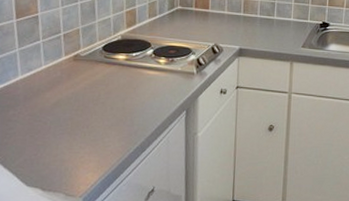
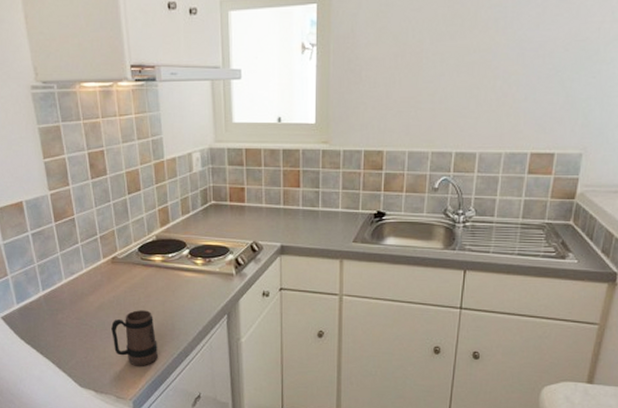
mug: none [66,106,114,162] -> present [111,310,158,366]

